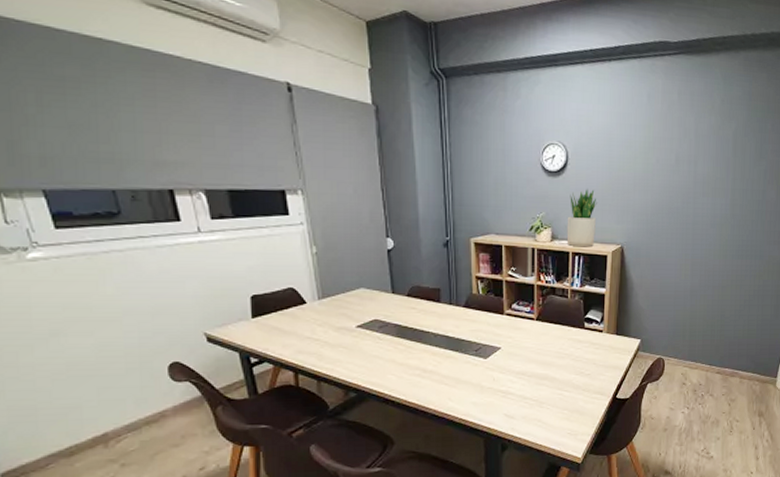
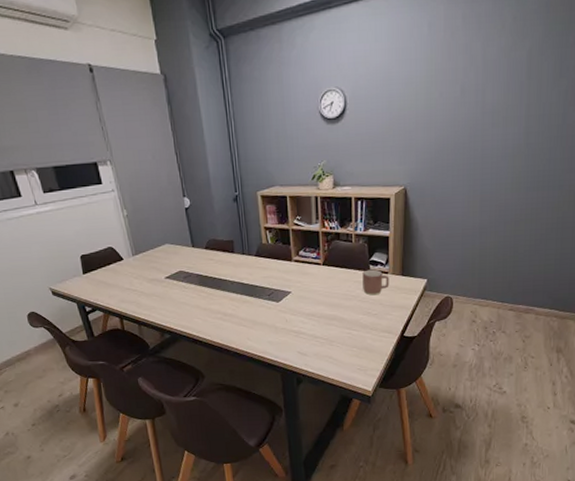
planter: present [566,189,597,247] -> none [348,133,378,192]
mug: none [577,327,604,354] -> present [362,269,389,296]

